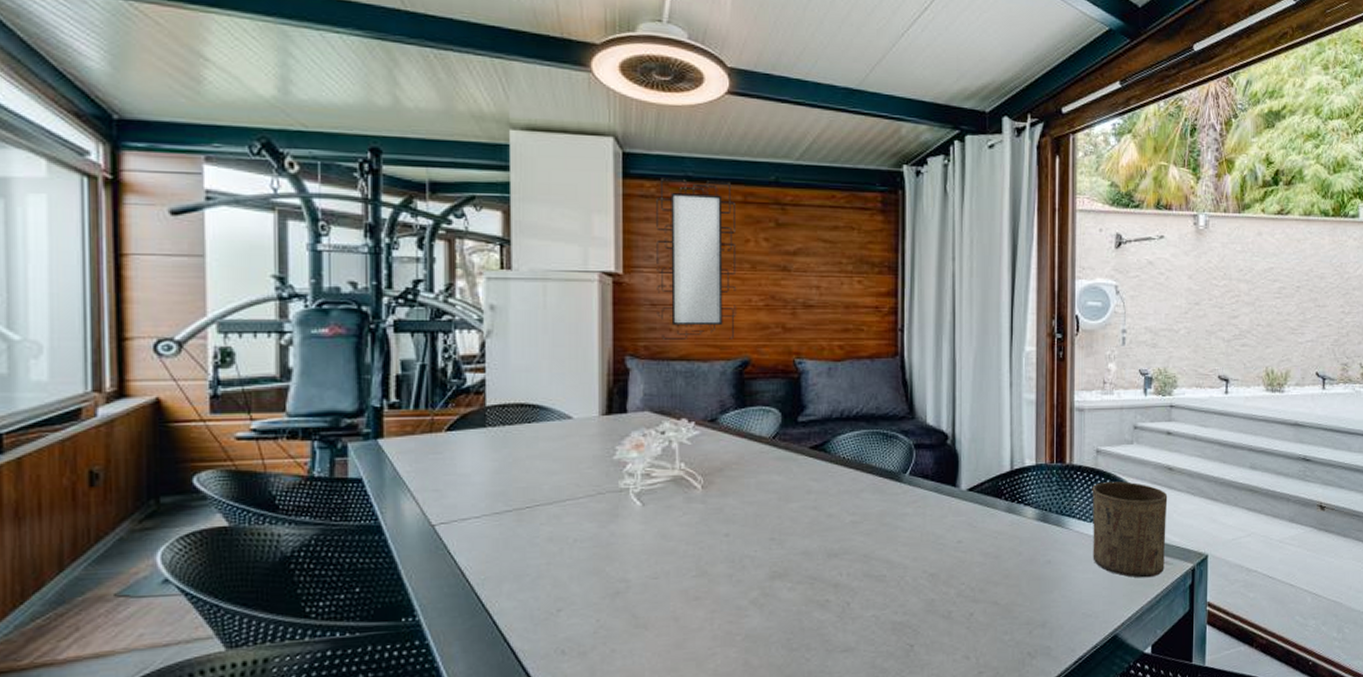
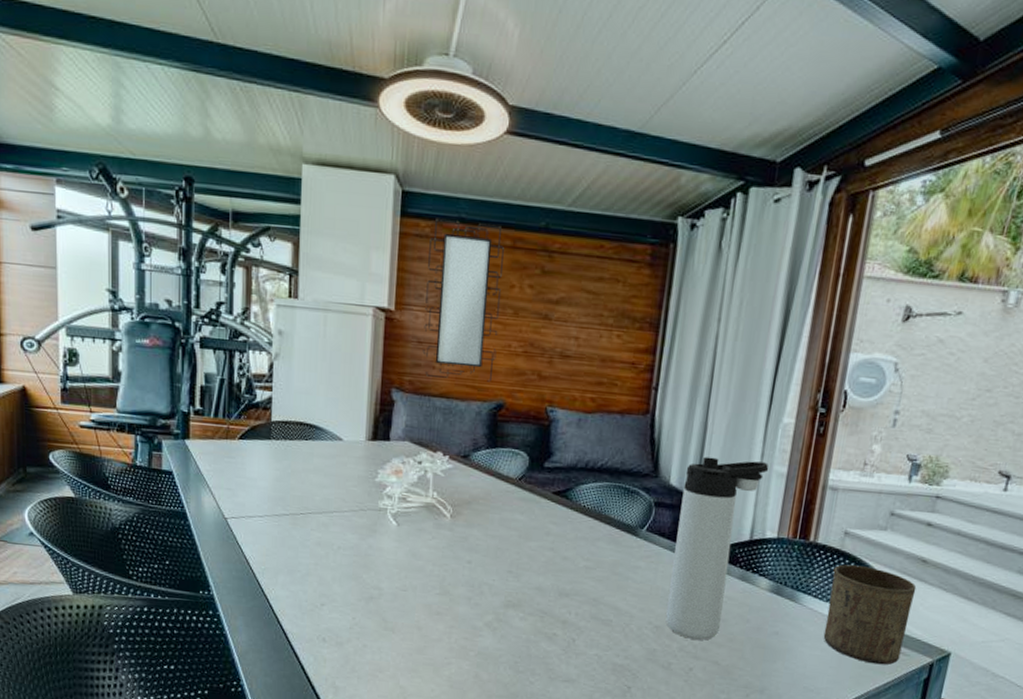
thermos bottle: none [939,391,1019,582] -> present [665,456,769,641]

